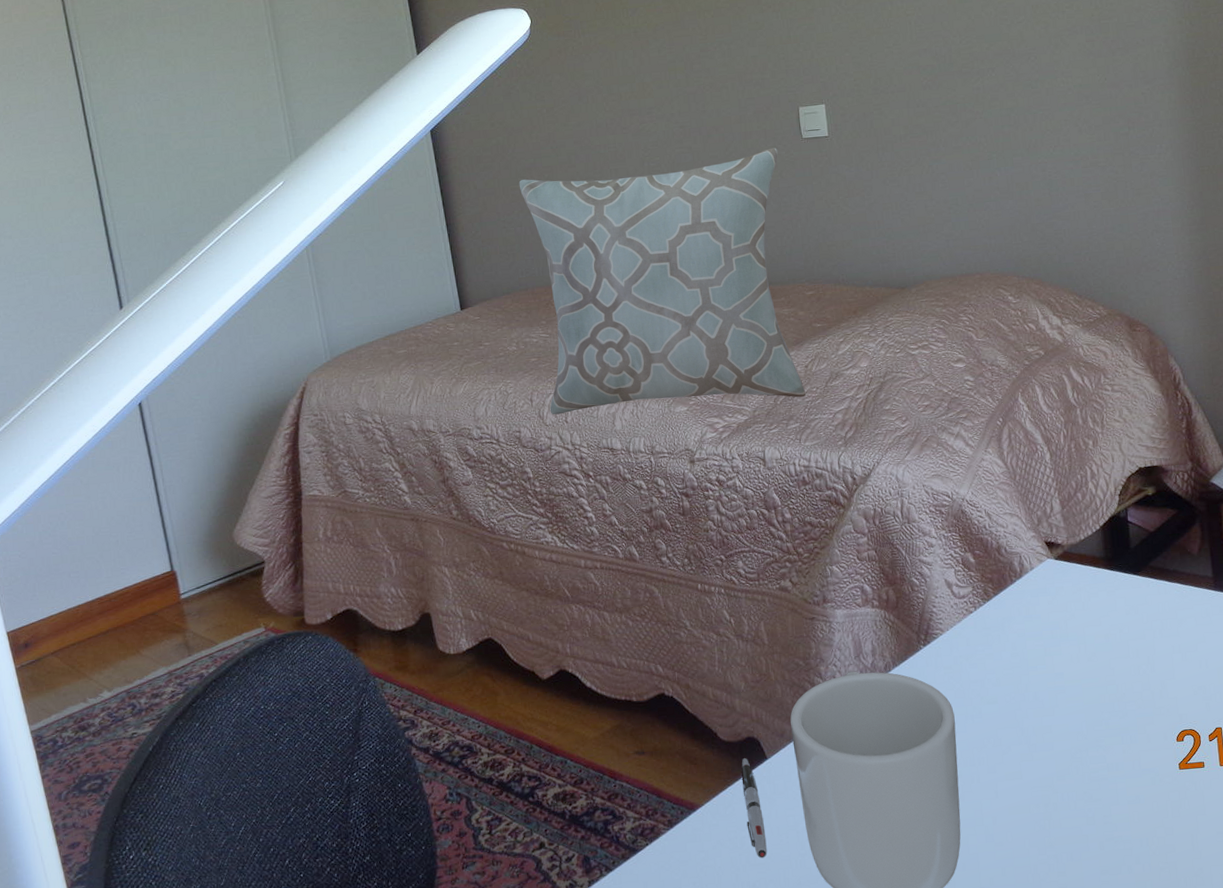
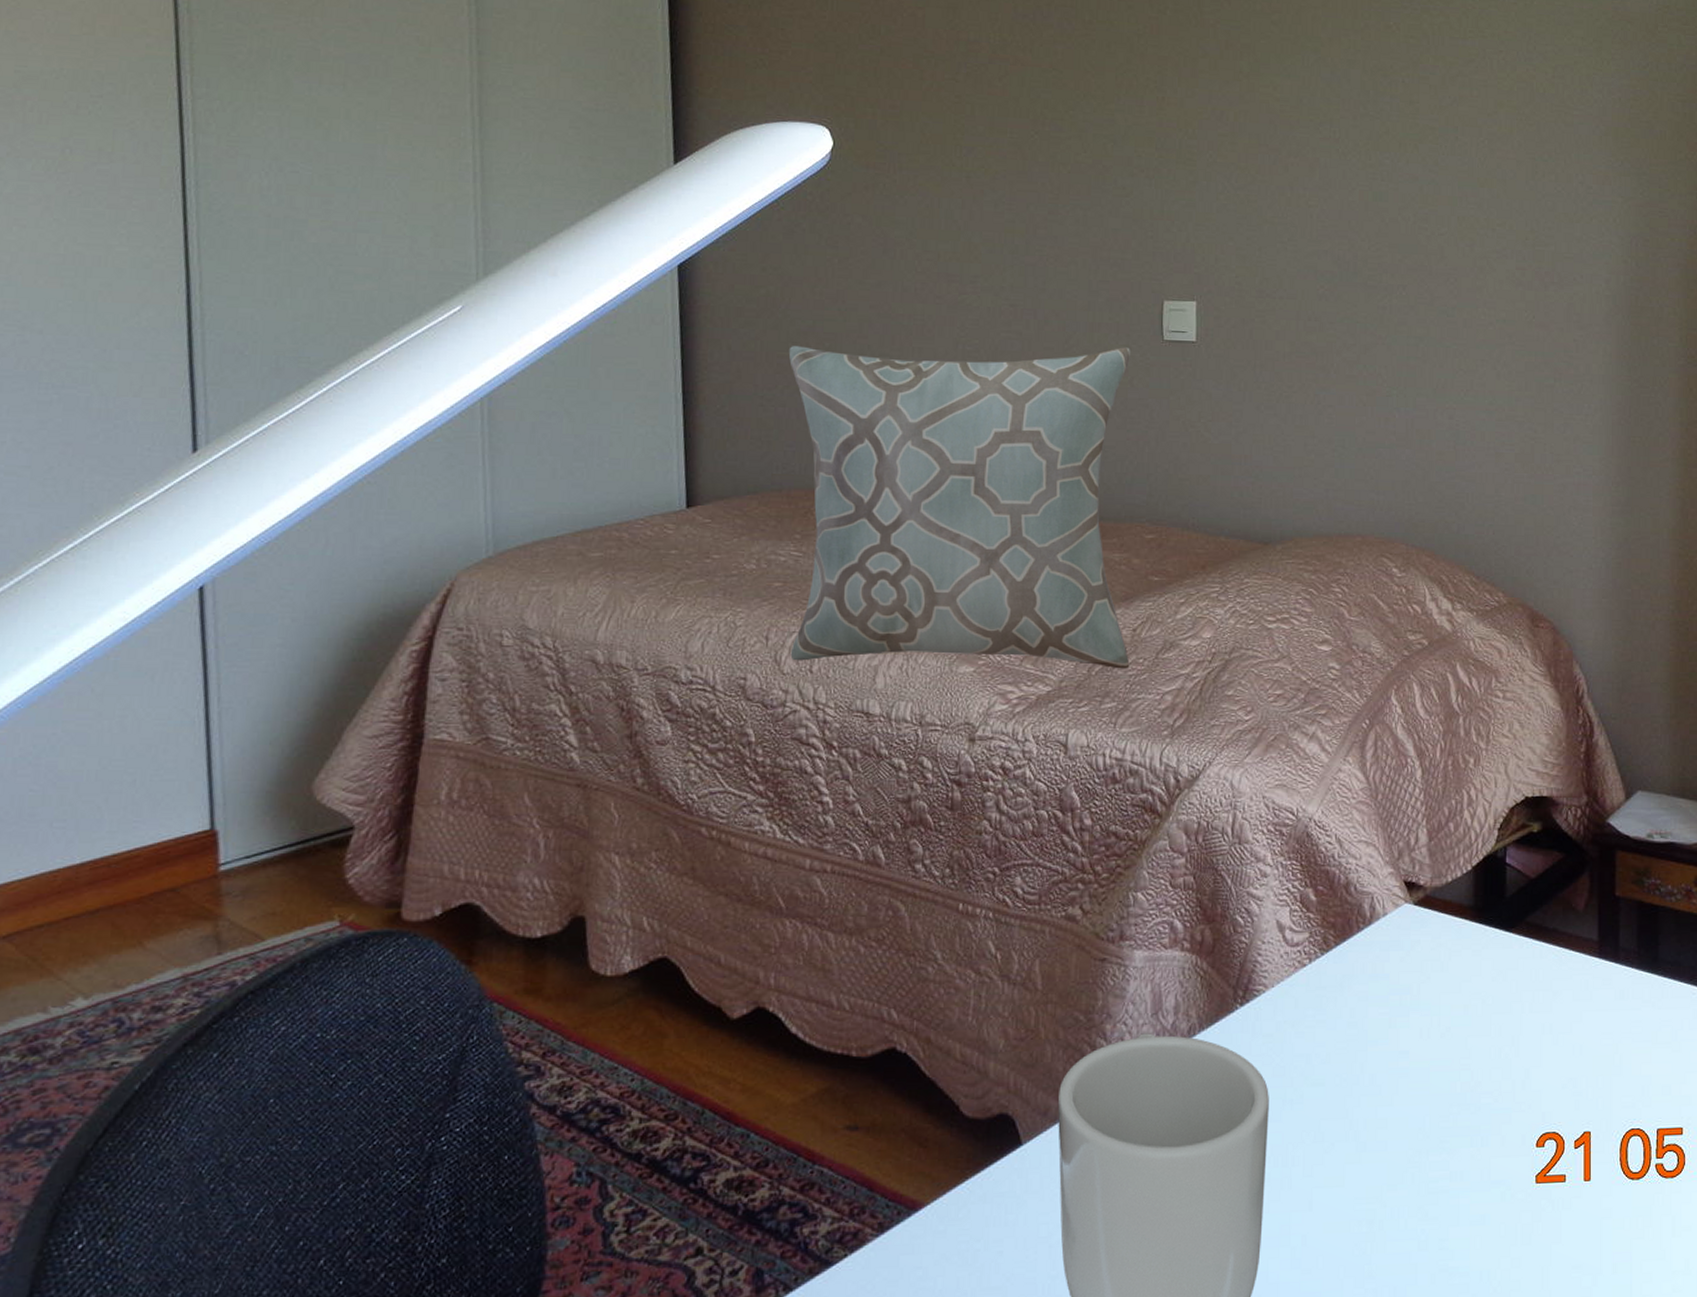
pen: present [741,757,768,859] -> none [984,1141,1008,1280]

